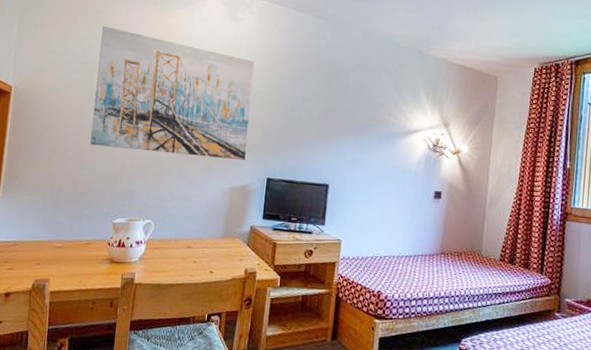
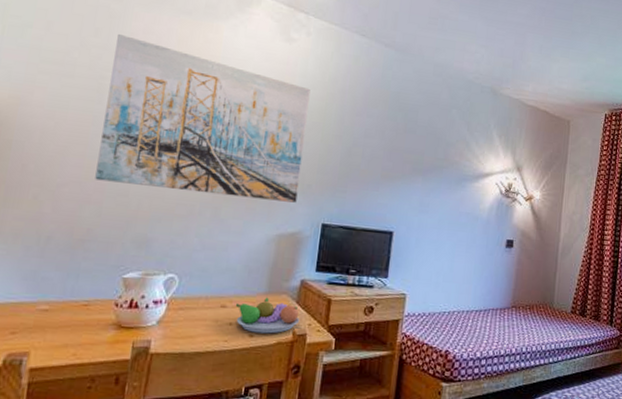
fruit bowl: none [198,240,251,271] -> present [235,297,300,334]

